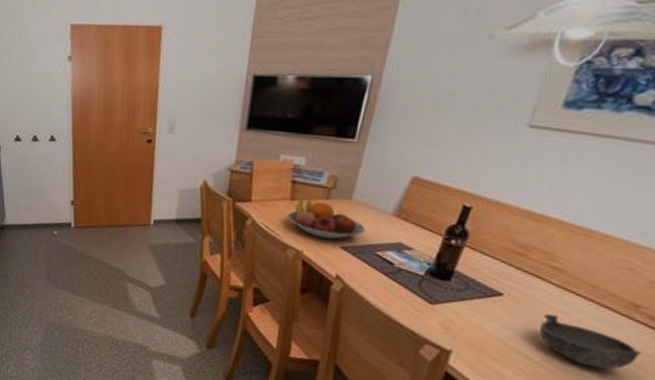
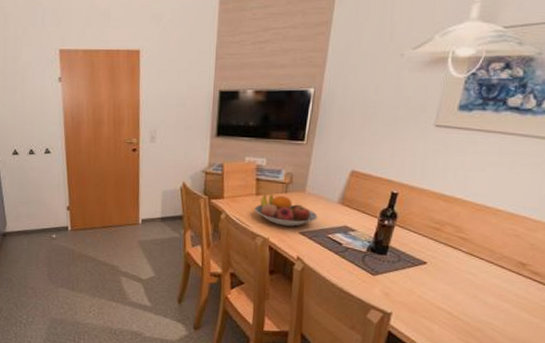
bowl: present [539,313,641,370] -> none [455,276,530,317]

